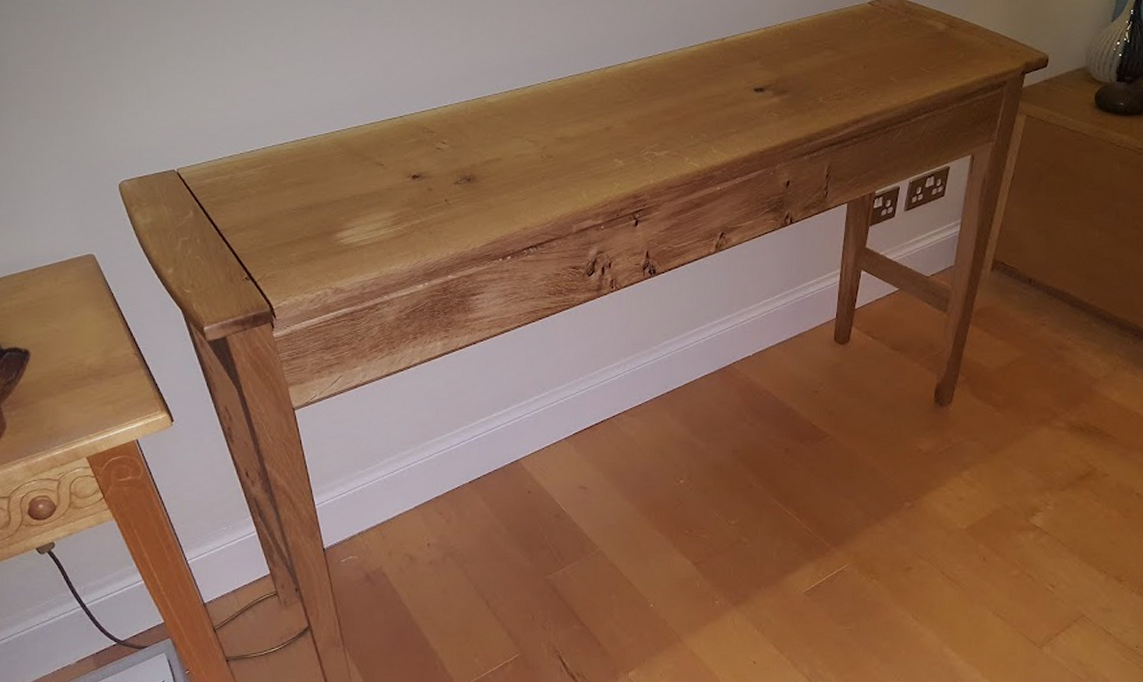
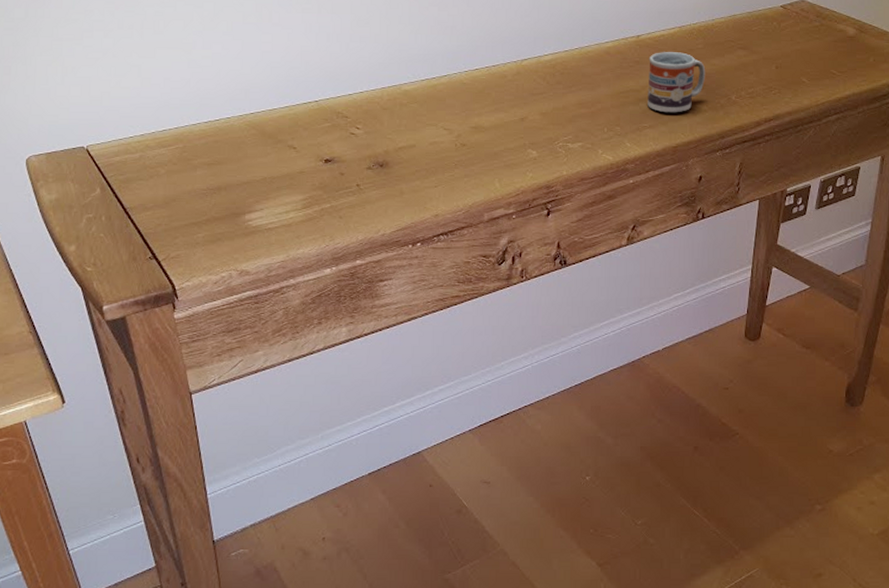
cup: none [732,54,792,118] -> present [646,52,706,113]

